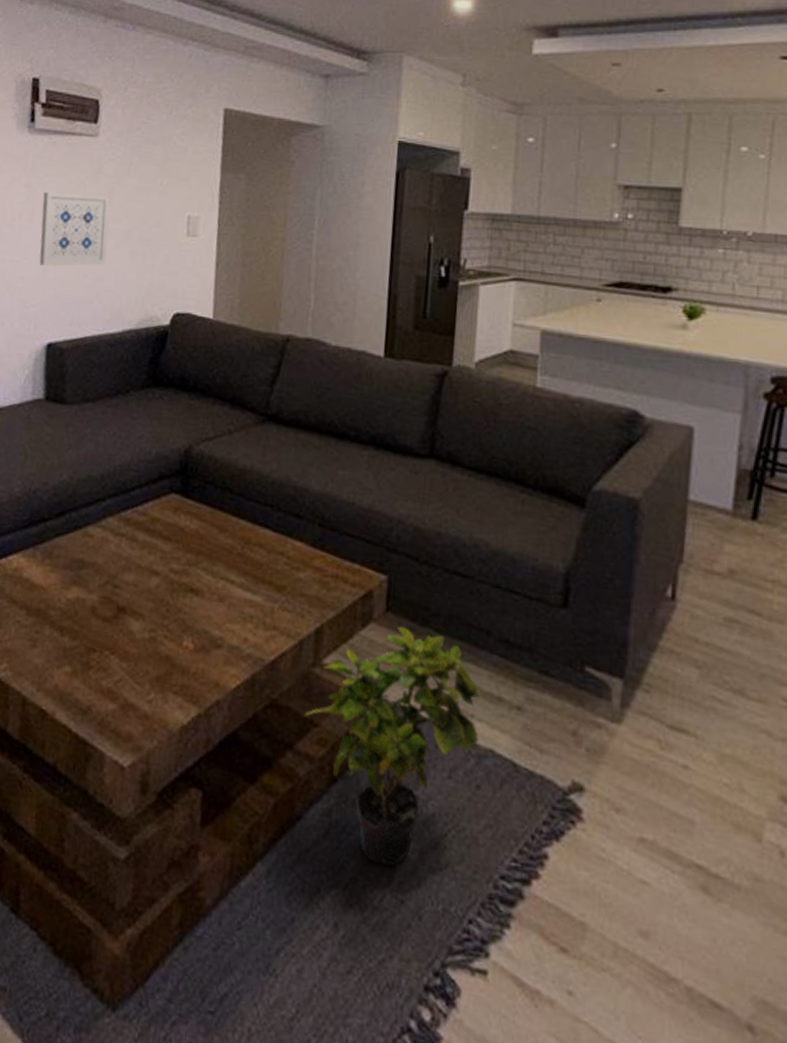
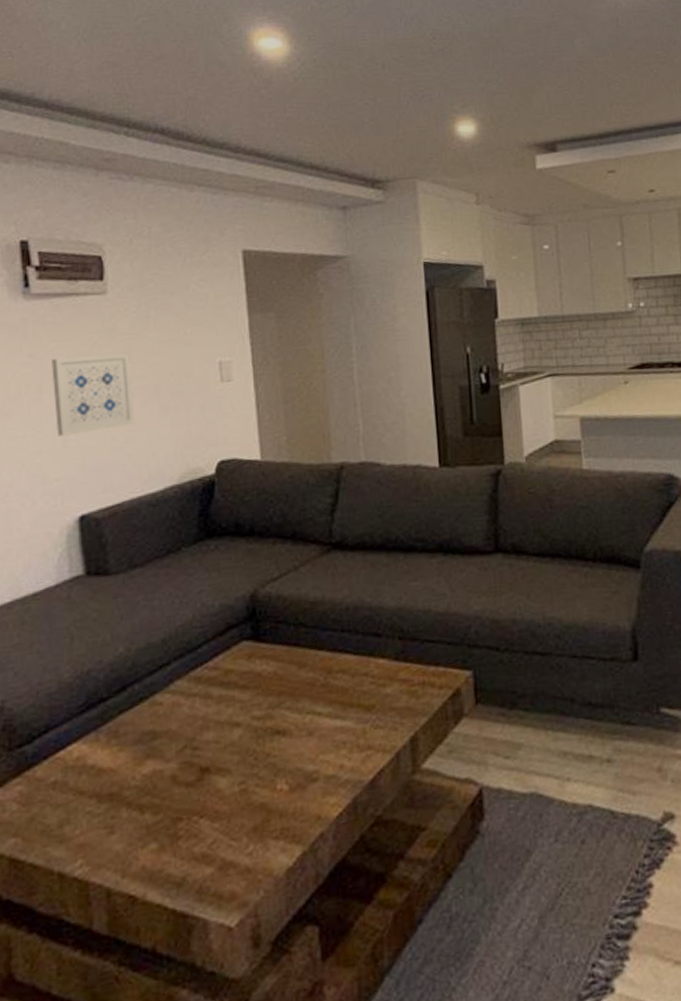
potted plant: present [304,626,481,867] -> none [411,713,578,940]

